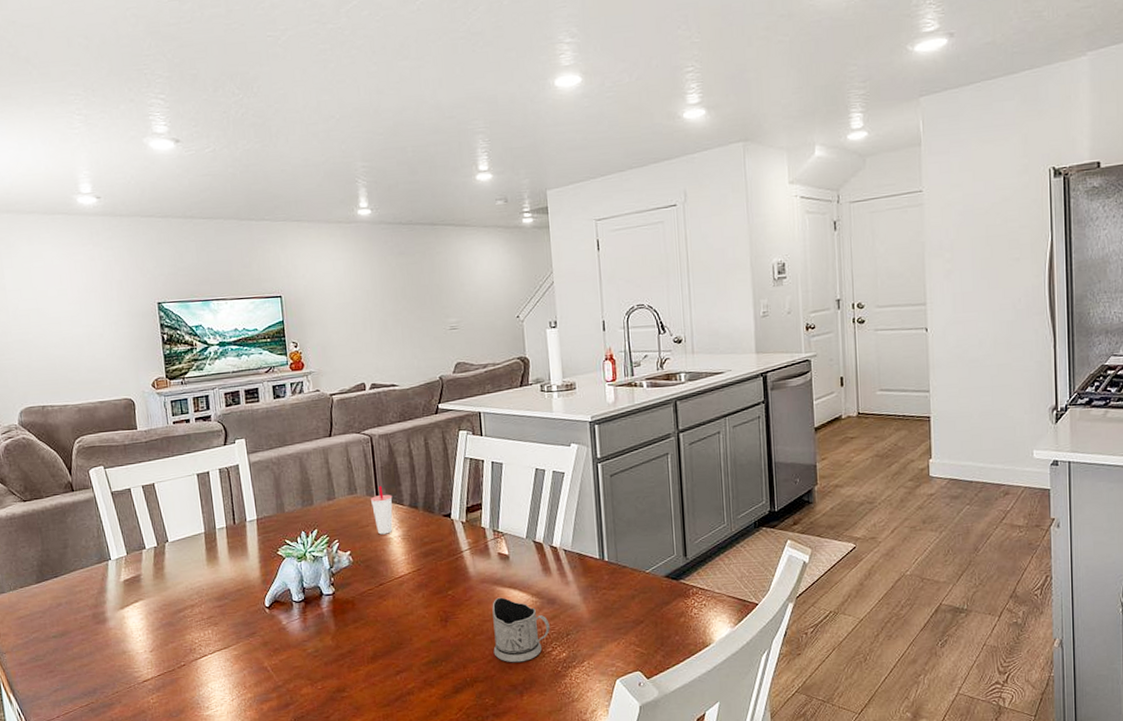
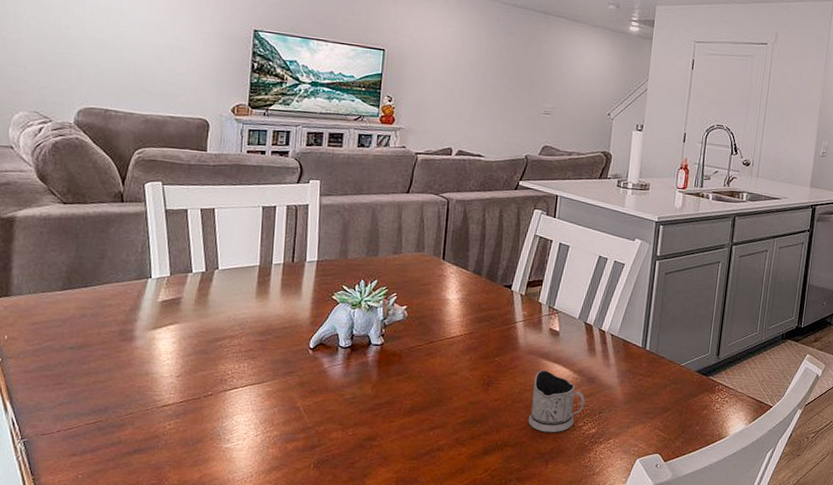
cup: present [370,485,393,535] -> none [436,248,459,295]

